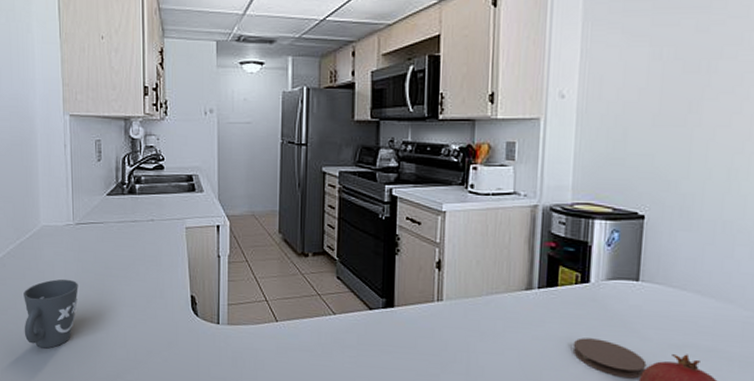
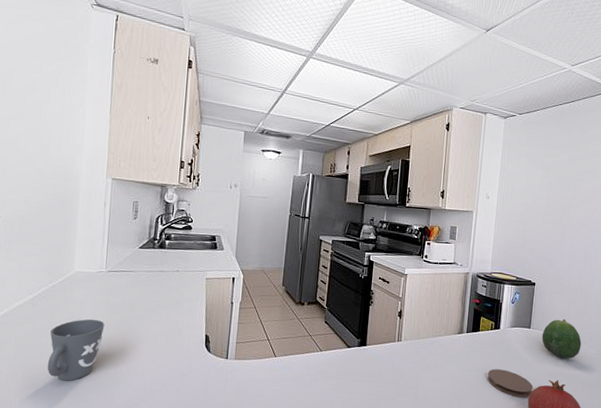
fruit: none [657,265,726,324] -> present [541,318,582,359]

